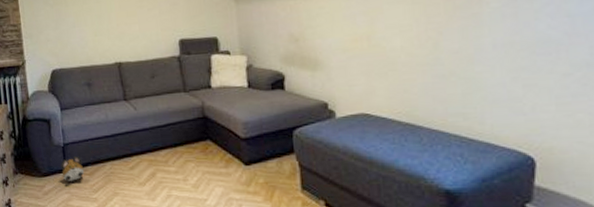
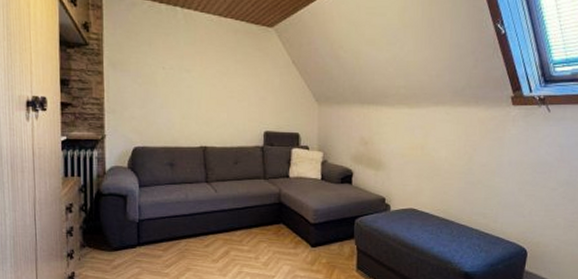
plush toy: present [60,156,85,181] -> none [134,232,158,256]

